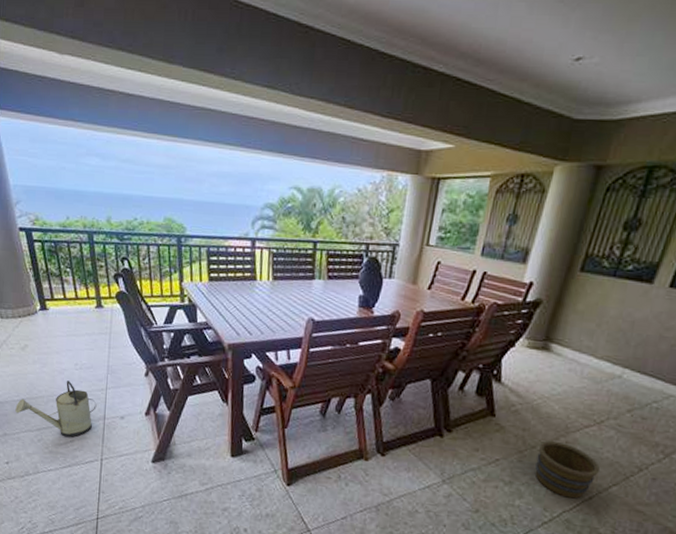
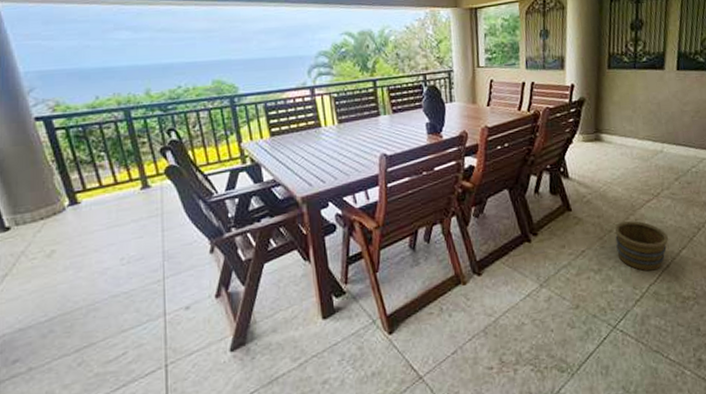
watering can: present [15,380,97,438] -> none [43,280,153,351]

